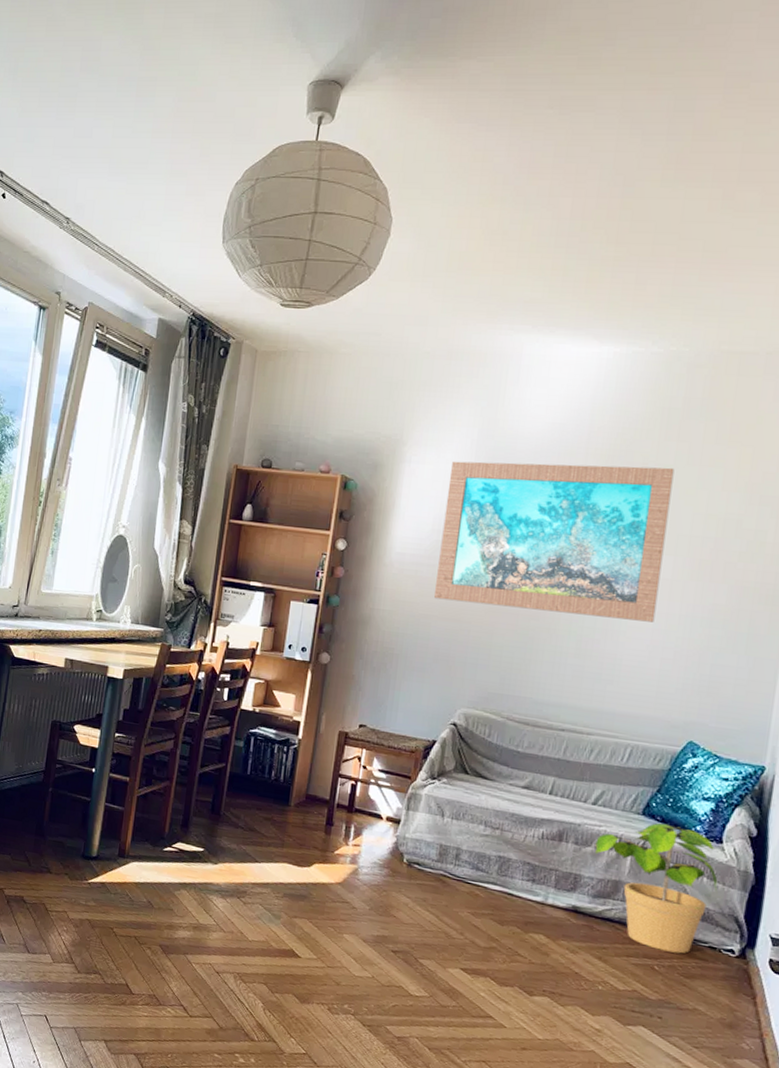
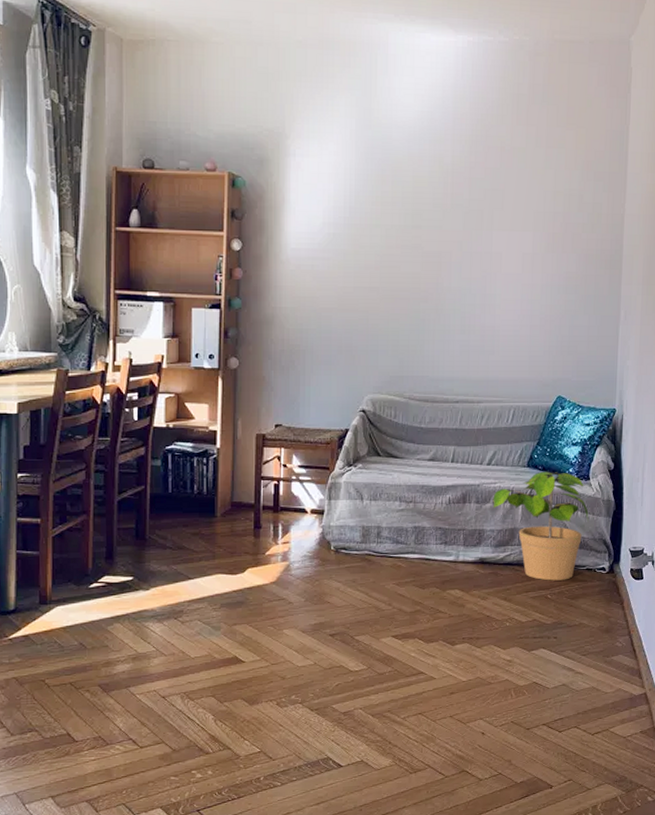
wall art: present [433,461,675,623] -> none [331,150,527,294]

